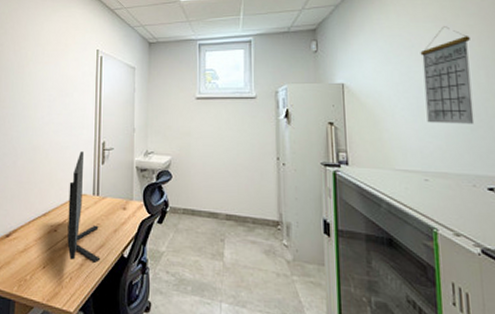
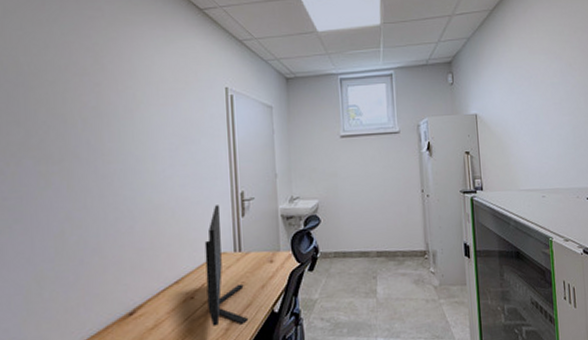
calendar: present [420,26,475,124] -> none [537,58,578,146]

